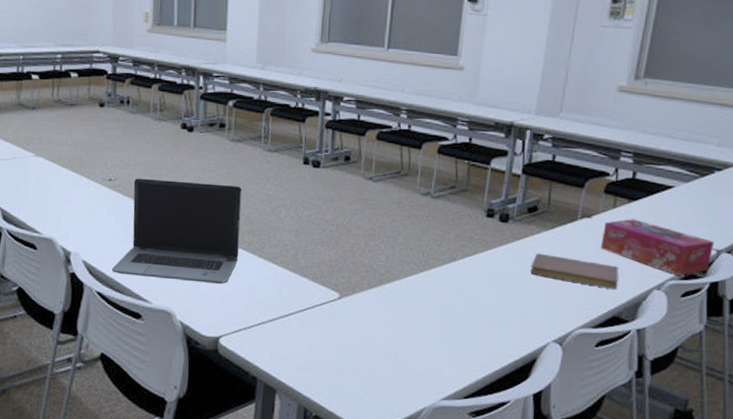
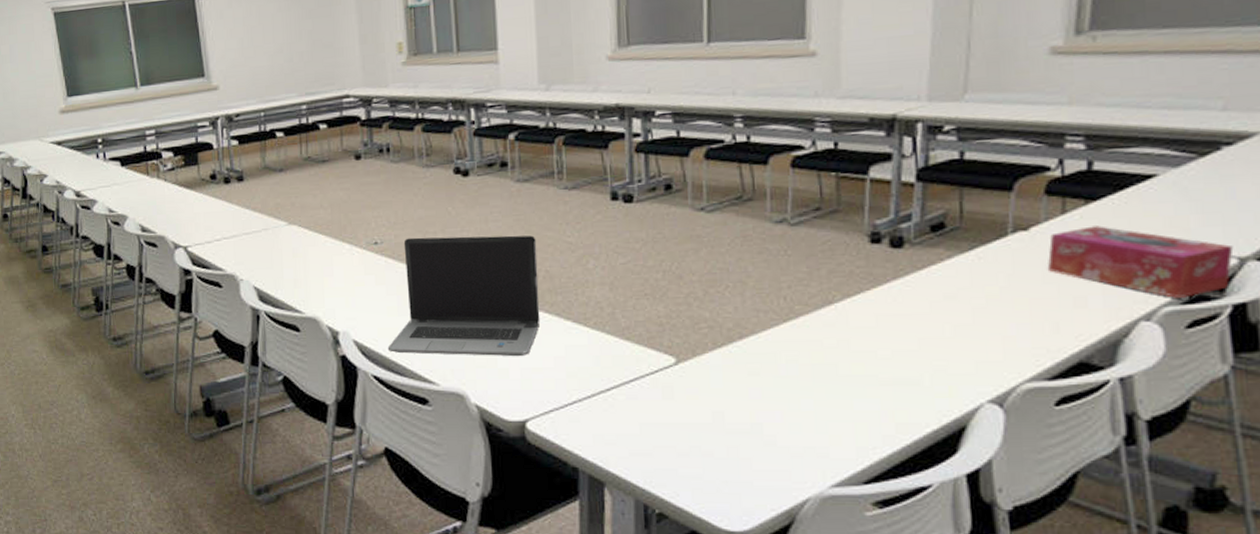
notebook: present [530,253,619,289] -> none [943,284,1081,325]

